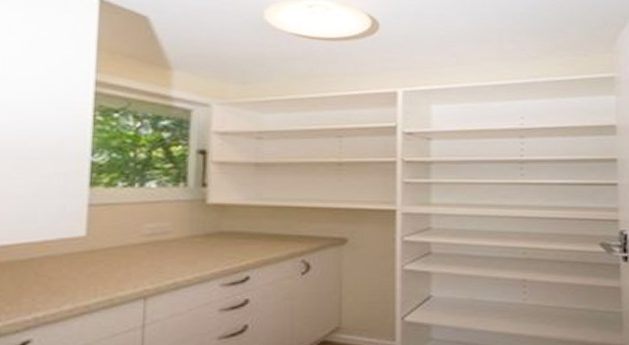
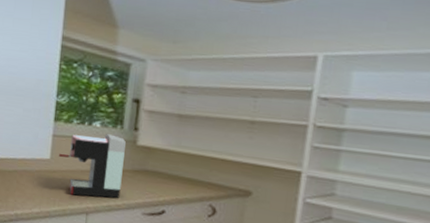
coffee maker: none [98,195,192,278] -> present [58,134,126,198]

